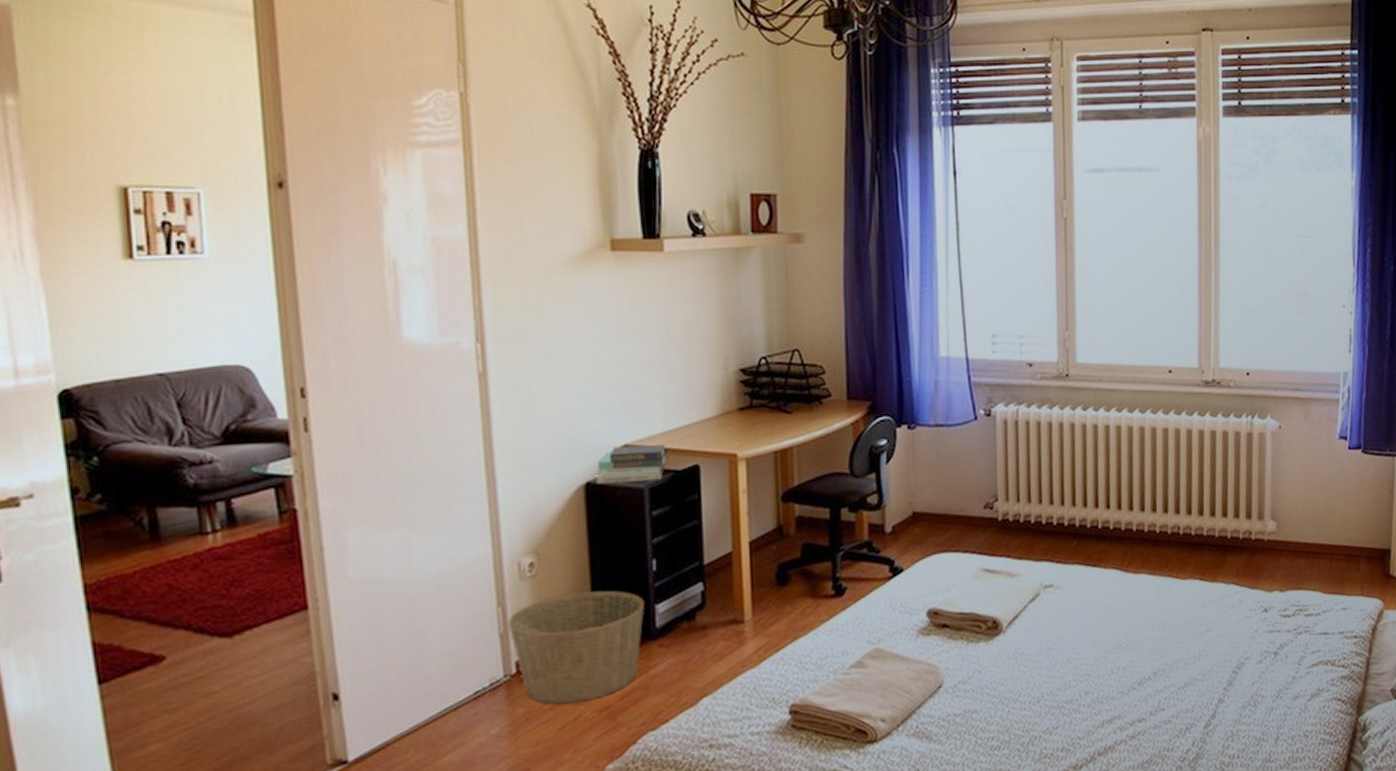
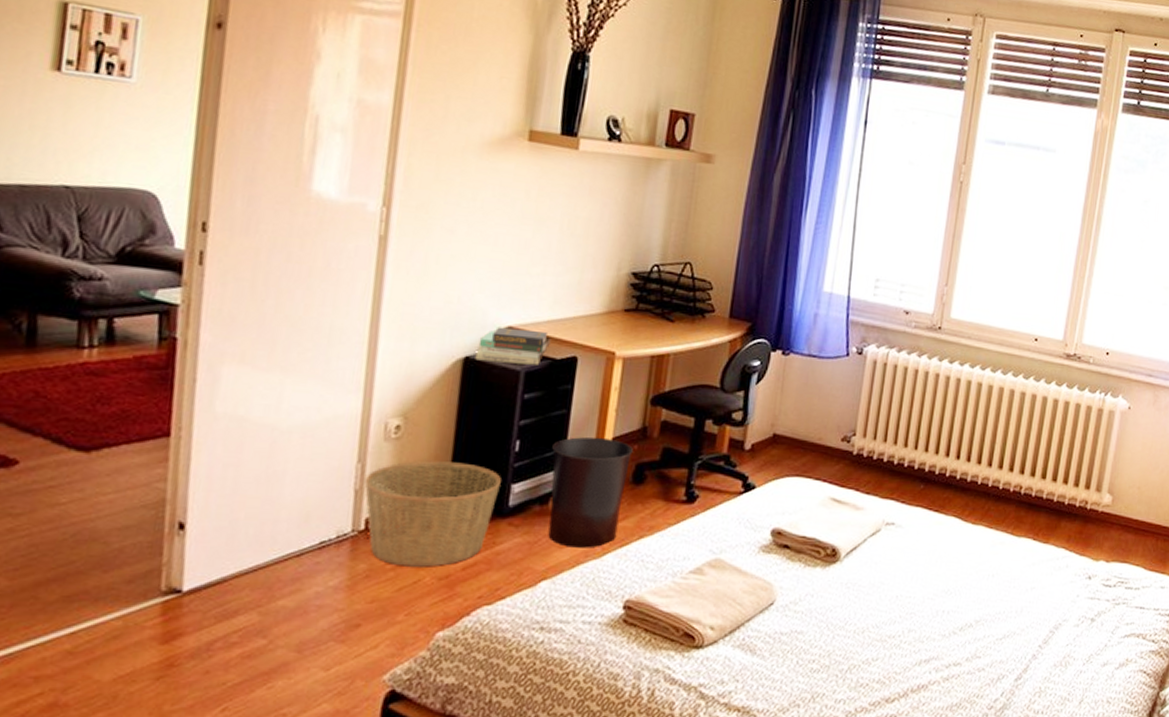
waste bin: none [690,543,772,660] -> present [548,437,633,548]

